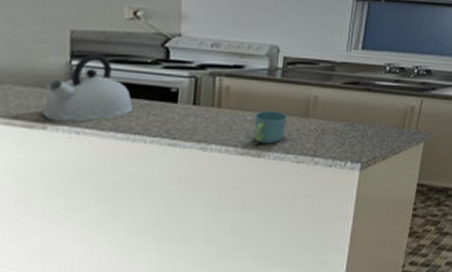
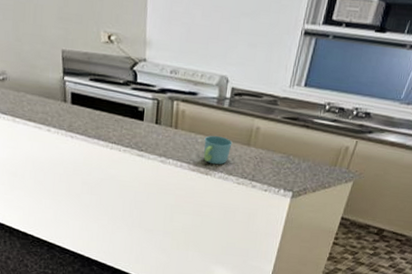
kettle: present [42,54,134,122] -> none [47,72,111,128]

